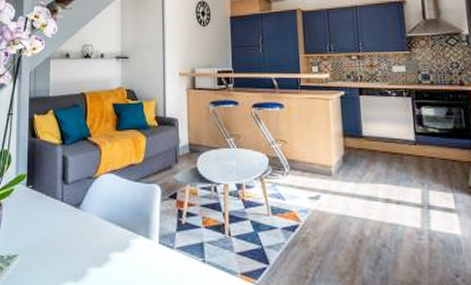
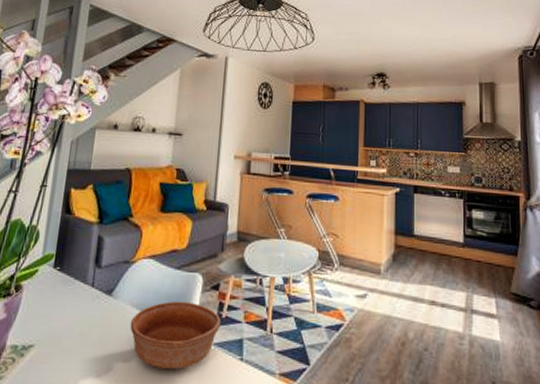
bowl: none [99,210,181,272] -> present [130,301,221,369]

